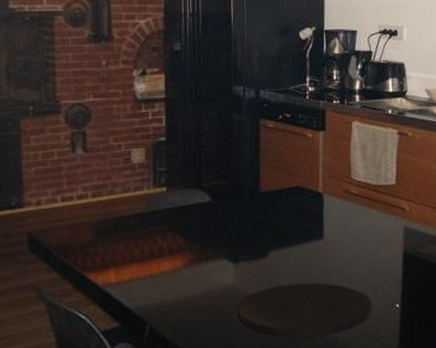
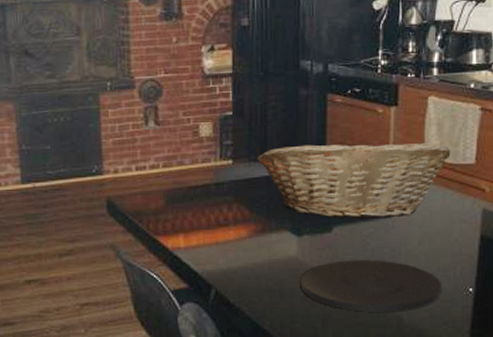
fruit basket: none [192,162,375,243] -> present [257,138,451,219]

